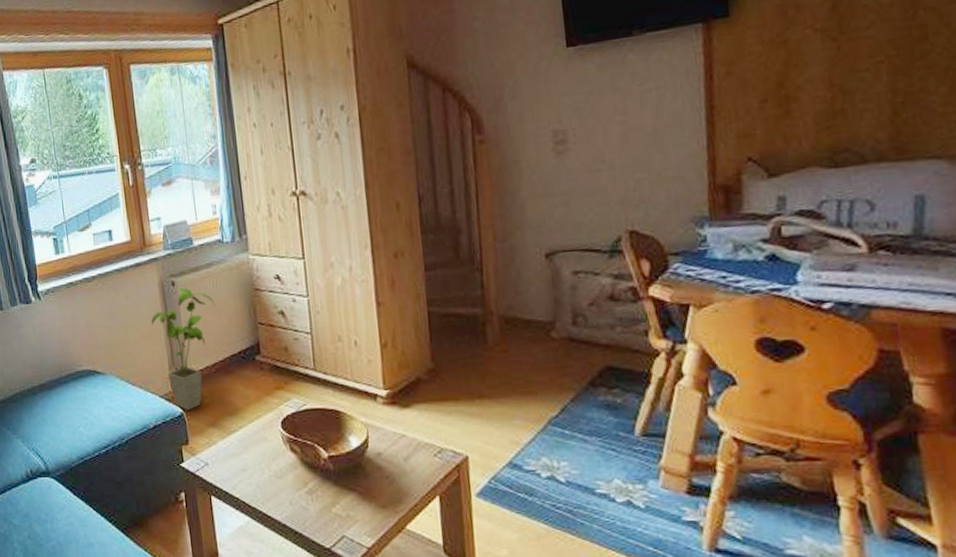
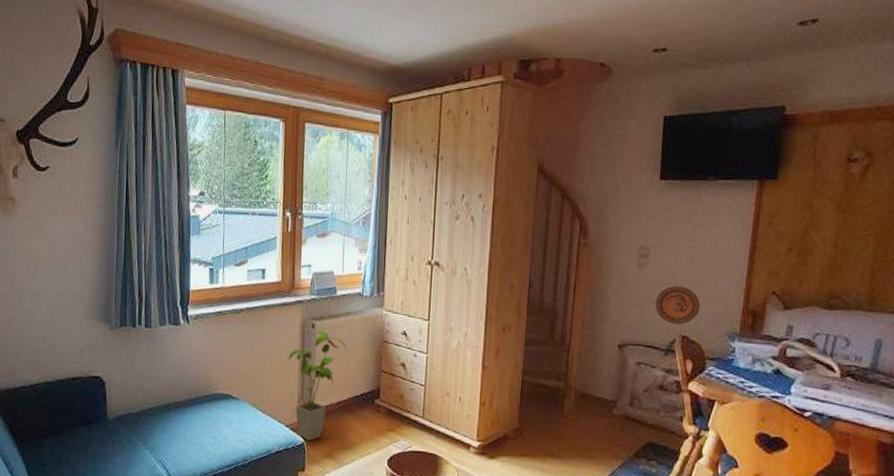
decorative plate: none [585,170,649,219] -> present [655,285,700,324]

